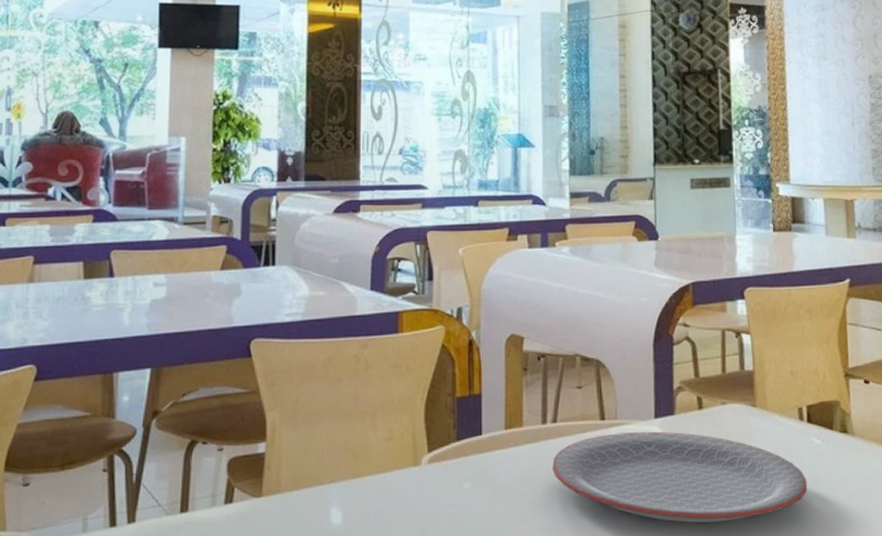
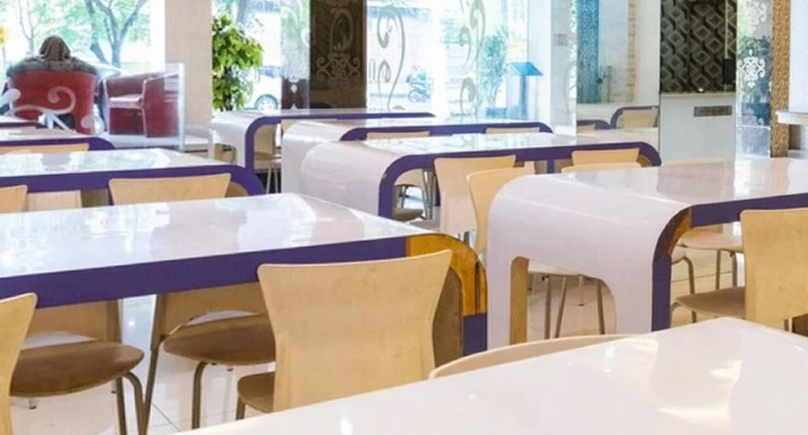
plate: present [552,431,808,523] -> none [554,343,789,424]

